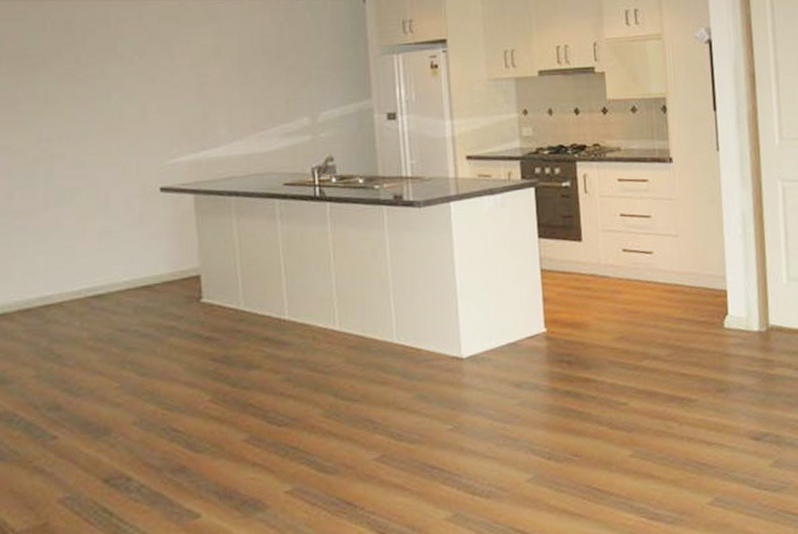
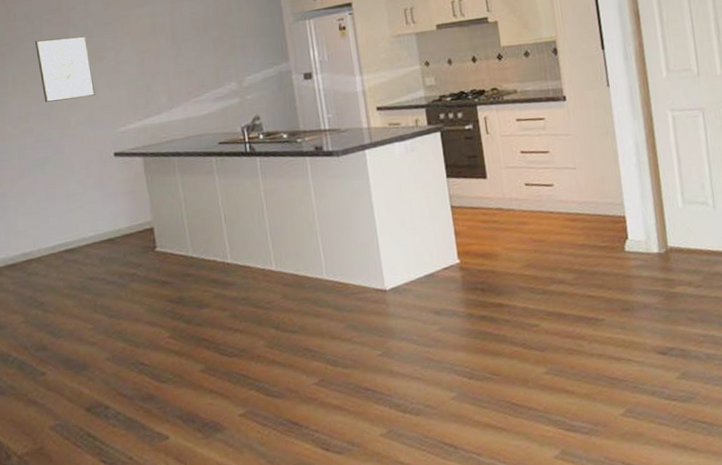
wall art: none [76,51,143,124] -> present [35,36,95,102]

